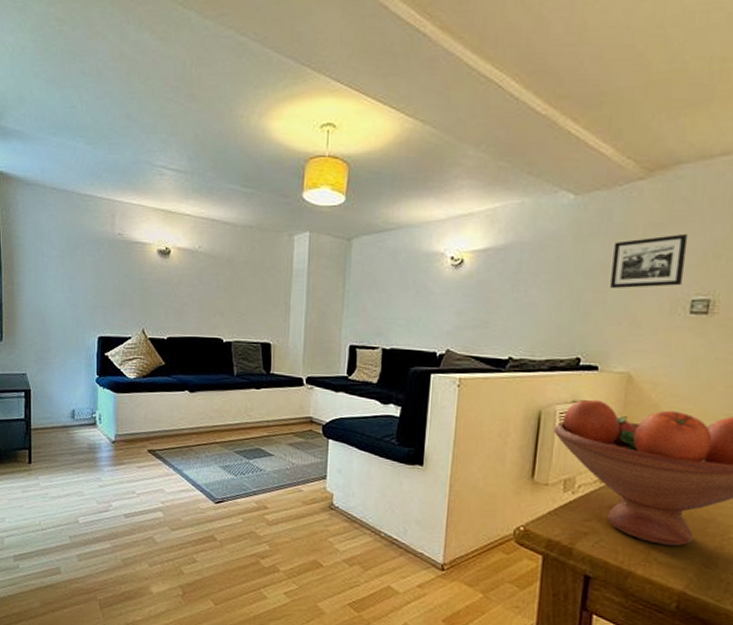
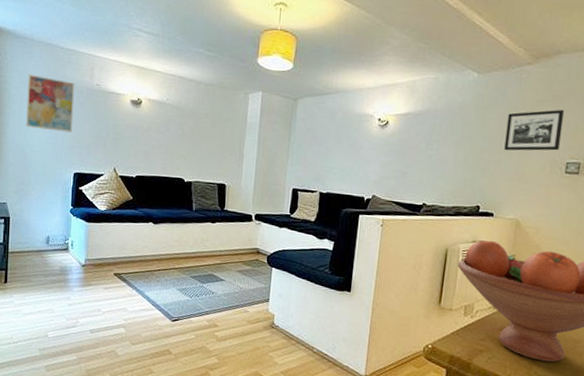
wall art: none [42,226,95,291] -> present [26,74,75,133]

